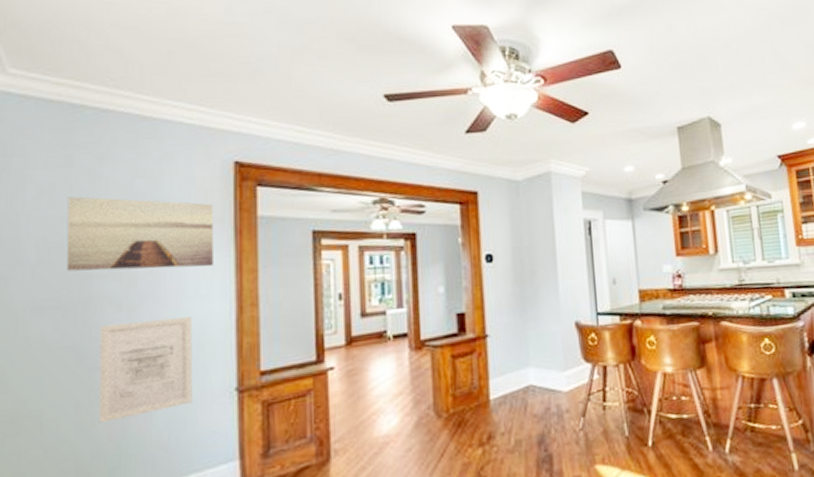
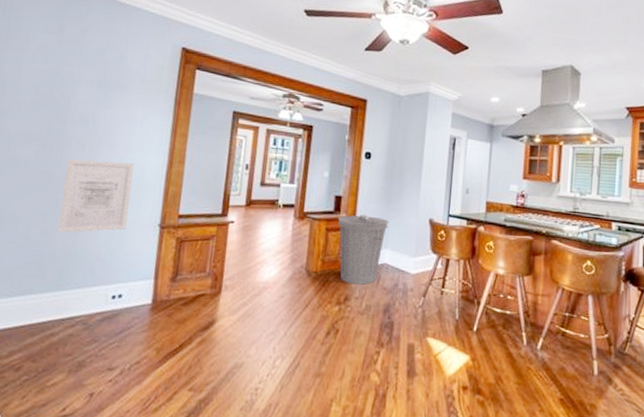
wall art: present [66,196,213,271] -> none [49,57,161,128]
trash can: none [465,329,527,418] -> present [338,214,389,285]

